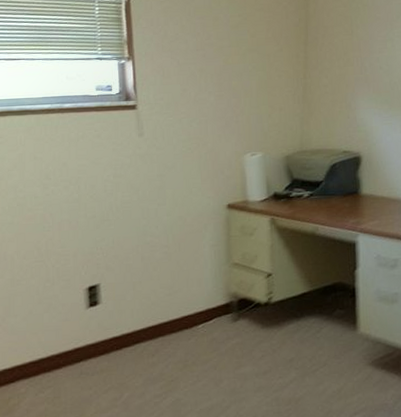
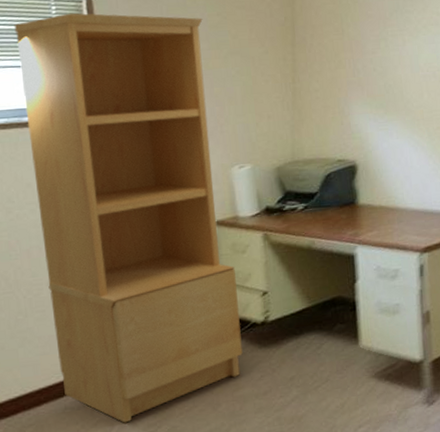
bookcase: none [63,13,246,392] -> present [14,13,243,423]

